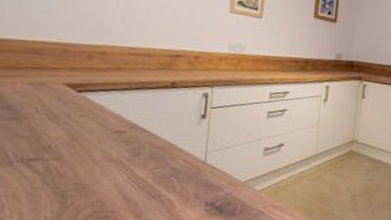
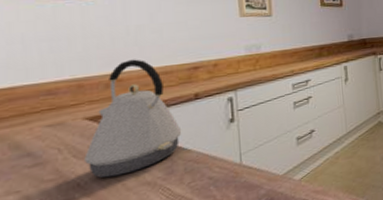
kettle: none [58,34,154,147] -> present [84,59,182,178]

